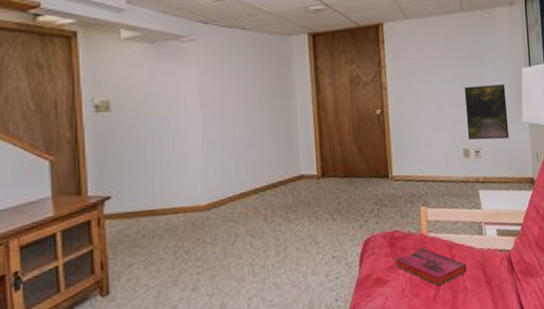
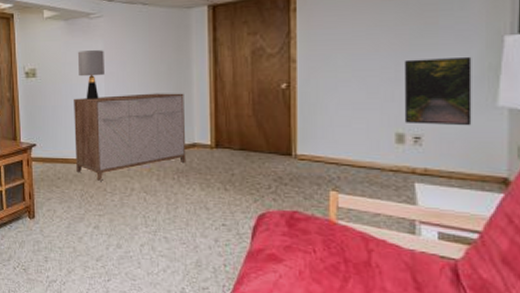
sideboard: none [162,123,294,232] -> present [74,93,187,181]
lamp: none [166,78,200,136] -> present [77,50,104,100]
hardback book: present [394,247,467,286] -> none [292,233,388,278]

